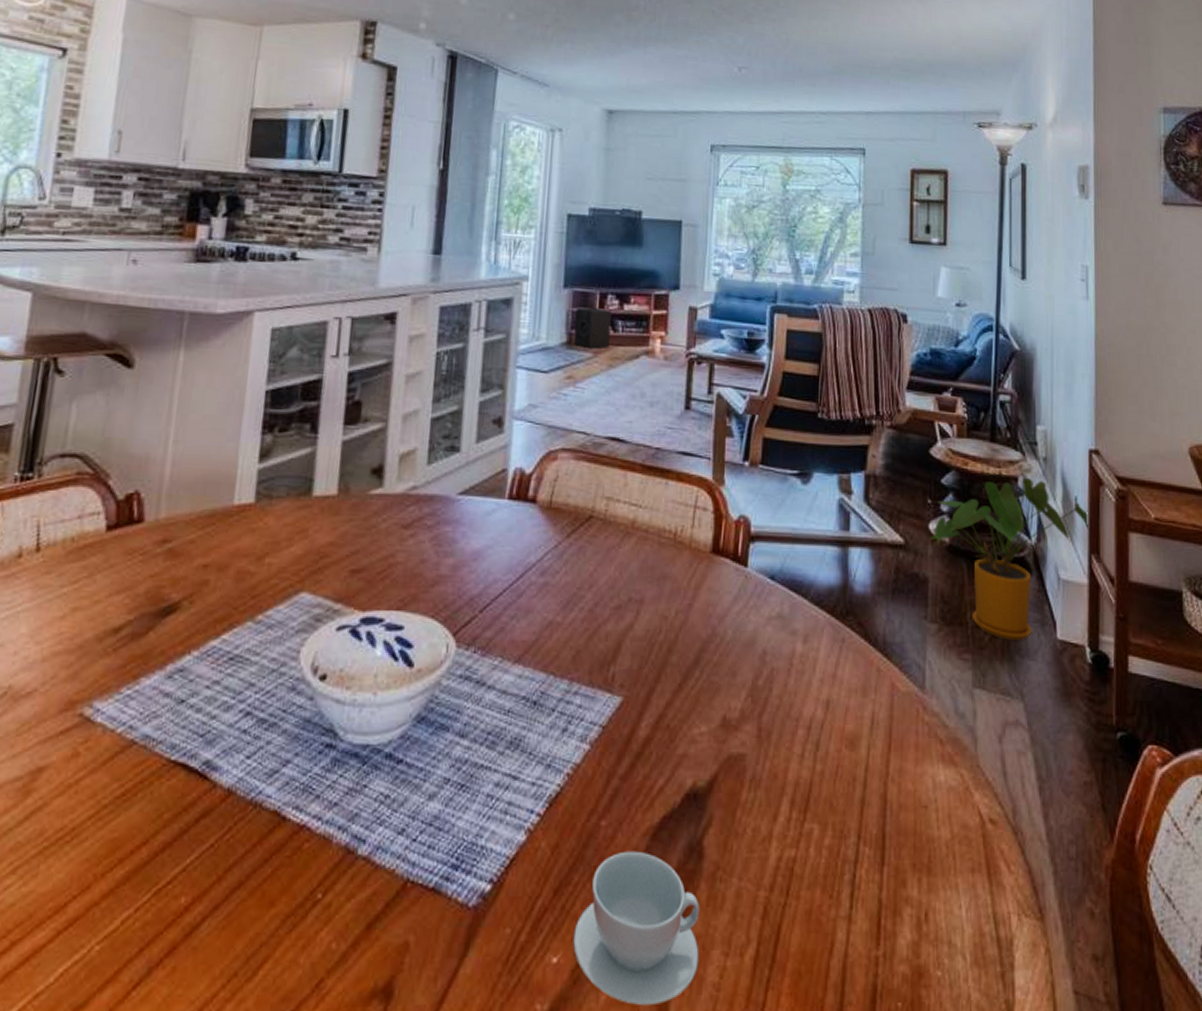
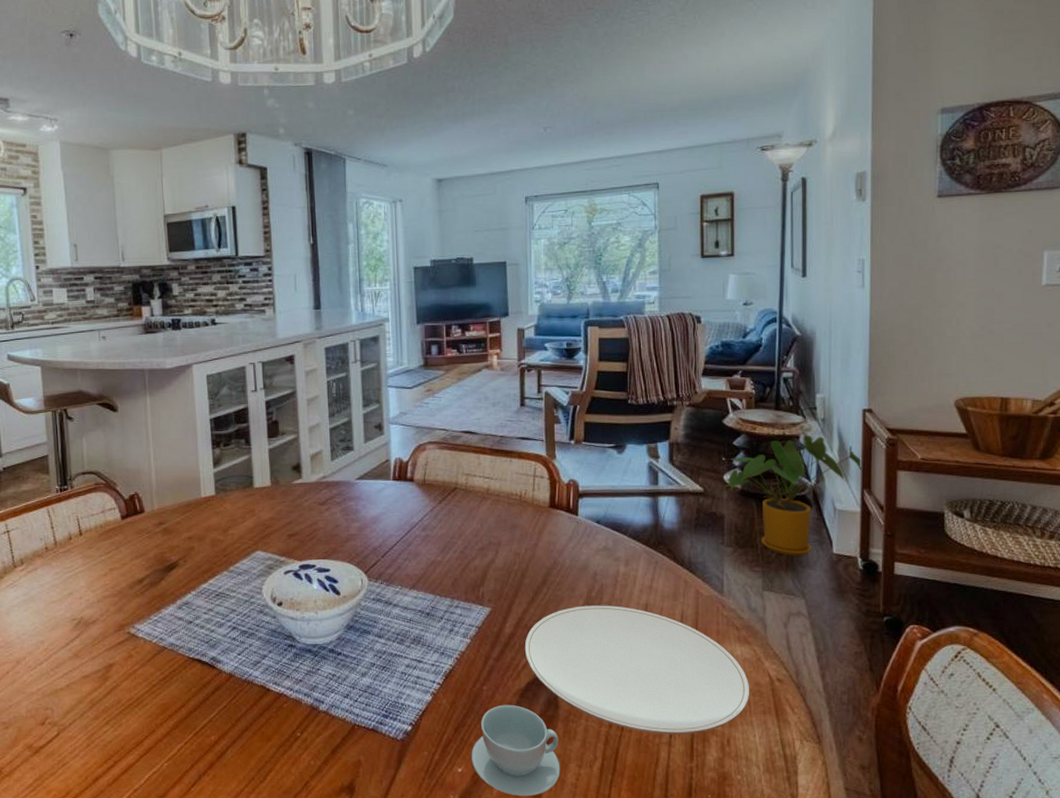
studio monitor: present [573,307,611,349] -> none [428,337,457,368]
plate: none [663,699,956,904] -> present [524,605,750,735]

